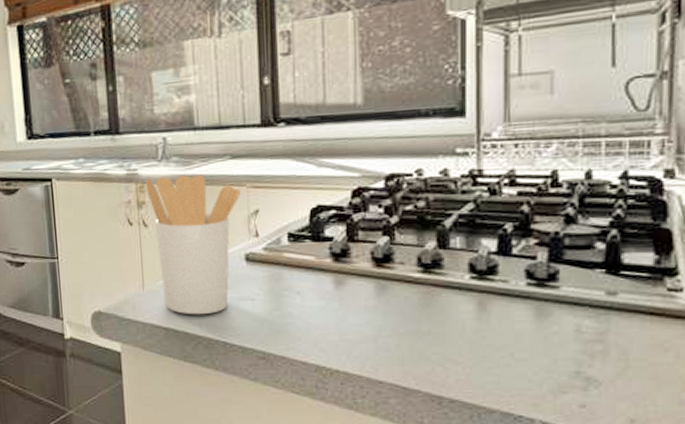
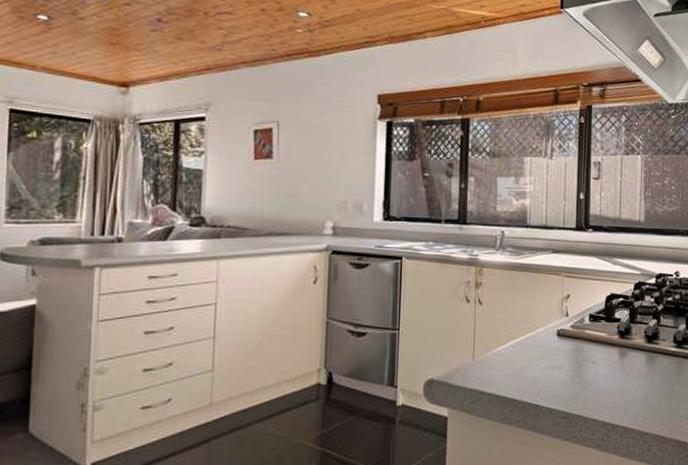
utensil holder: present [146,174,241,315] -> none [484,263,557,382]

